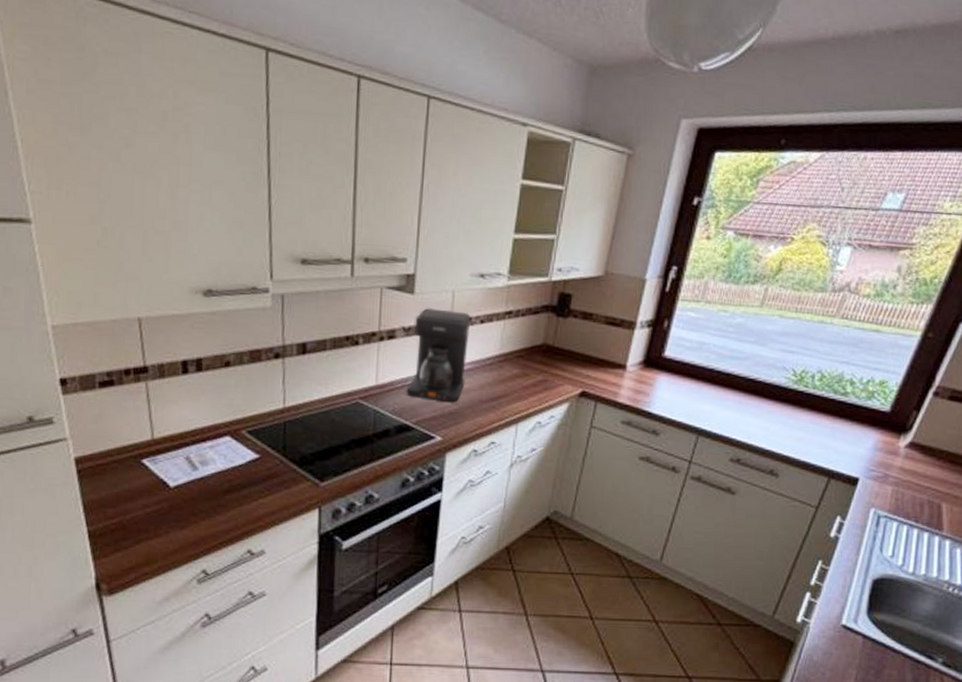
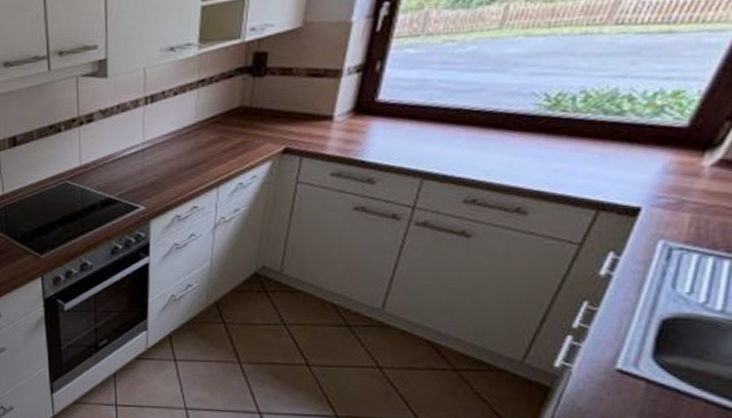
coffee maker: present [406,308,471,402] -> none [108,87,164,174]

